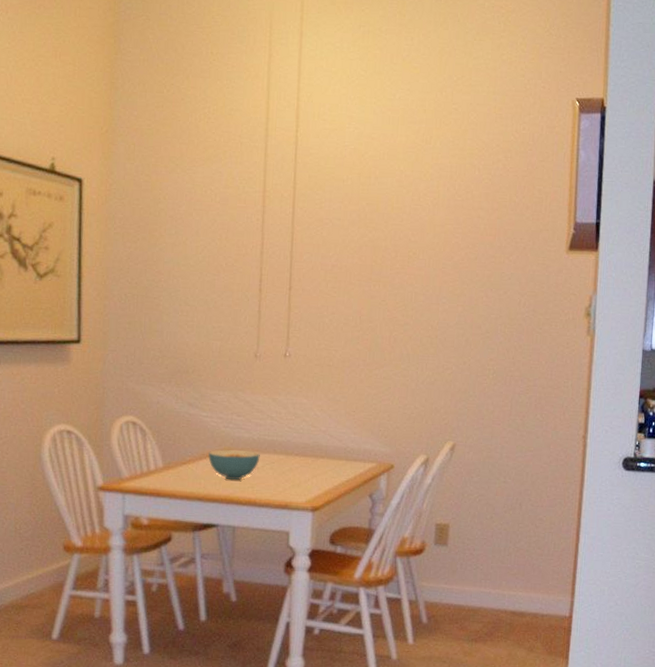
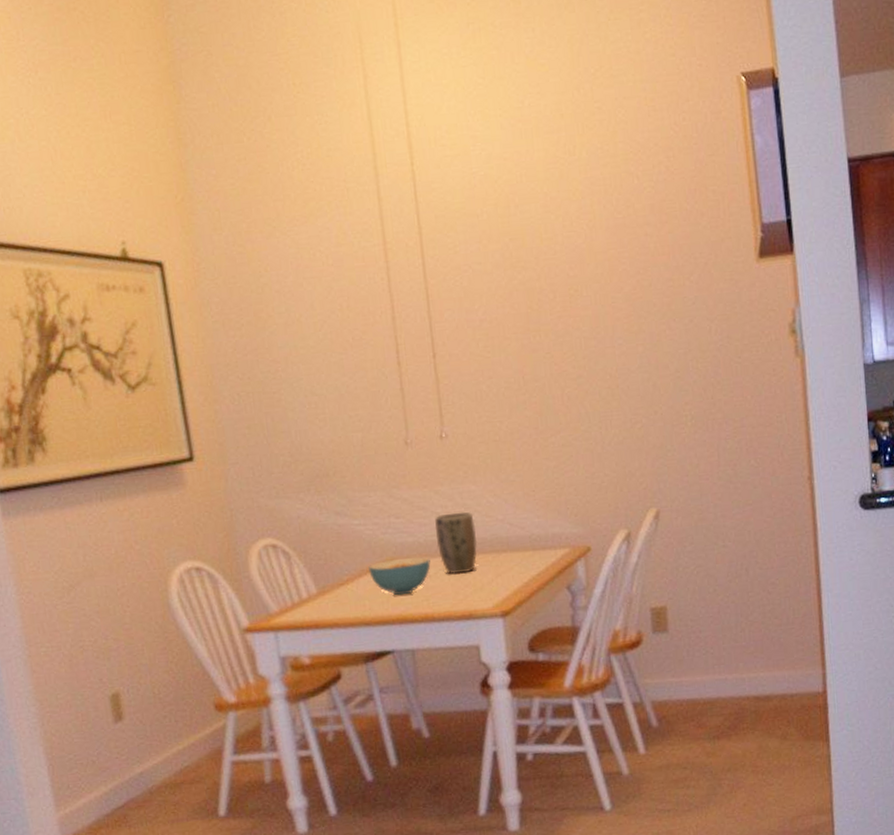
plant pot: none [268,418,302,471] -> present [435,511,478,574]

